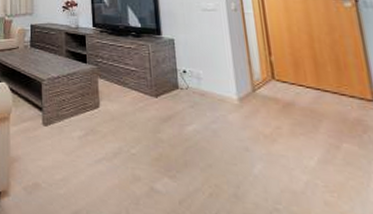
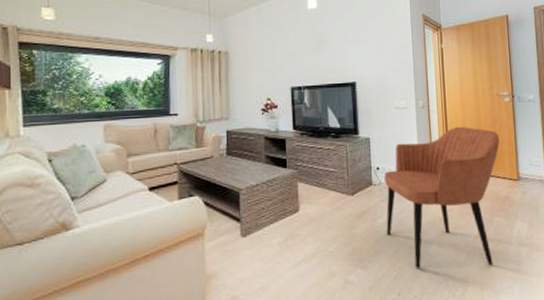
armchair: none [191,32,346,204] -> present [383,126,500,269]

